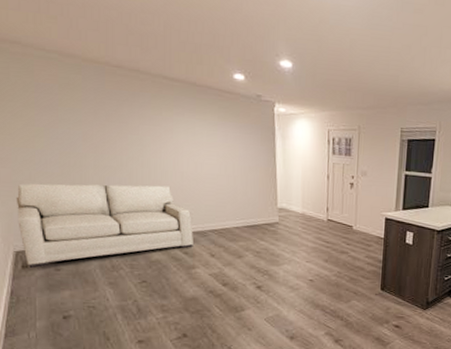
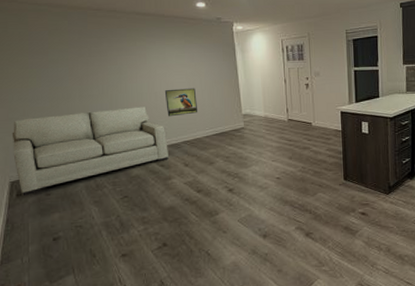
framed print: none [192,170,229,201] -> present [164,88,198,117]

